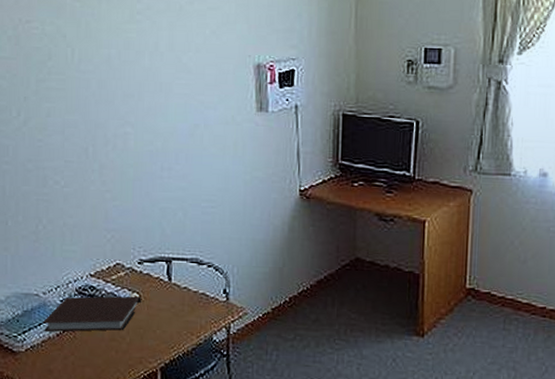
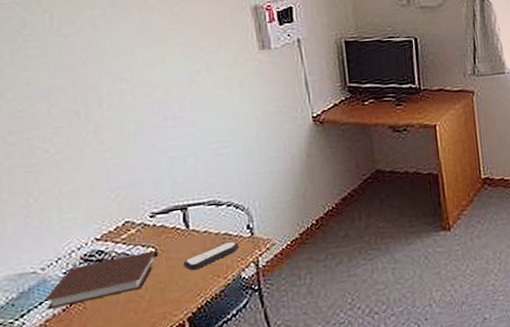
remote control: none [163,302,215,324] -> present [184,241,240,271]

